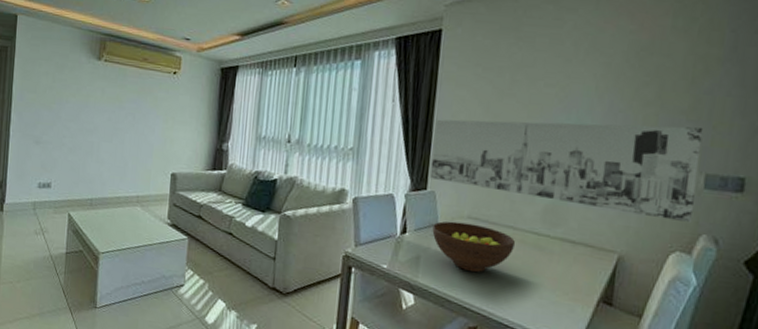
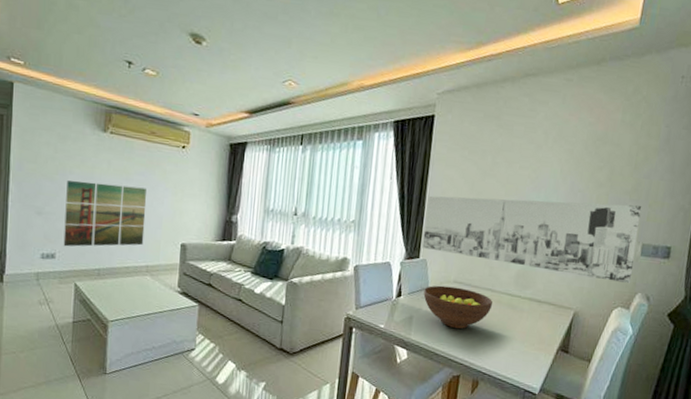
wall art: none [58,109,138,176] -> present [63,181,147,247]

